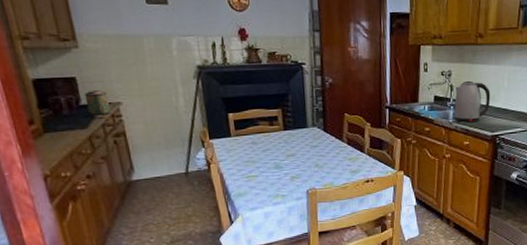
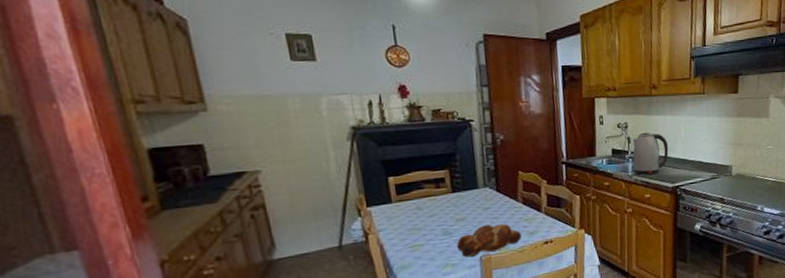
canister: present [84,89,111,117] -> none [214,157,247,188]
bread loaf: none [287,161,345,190] -> present [457,224,521,257]

